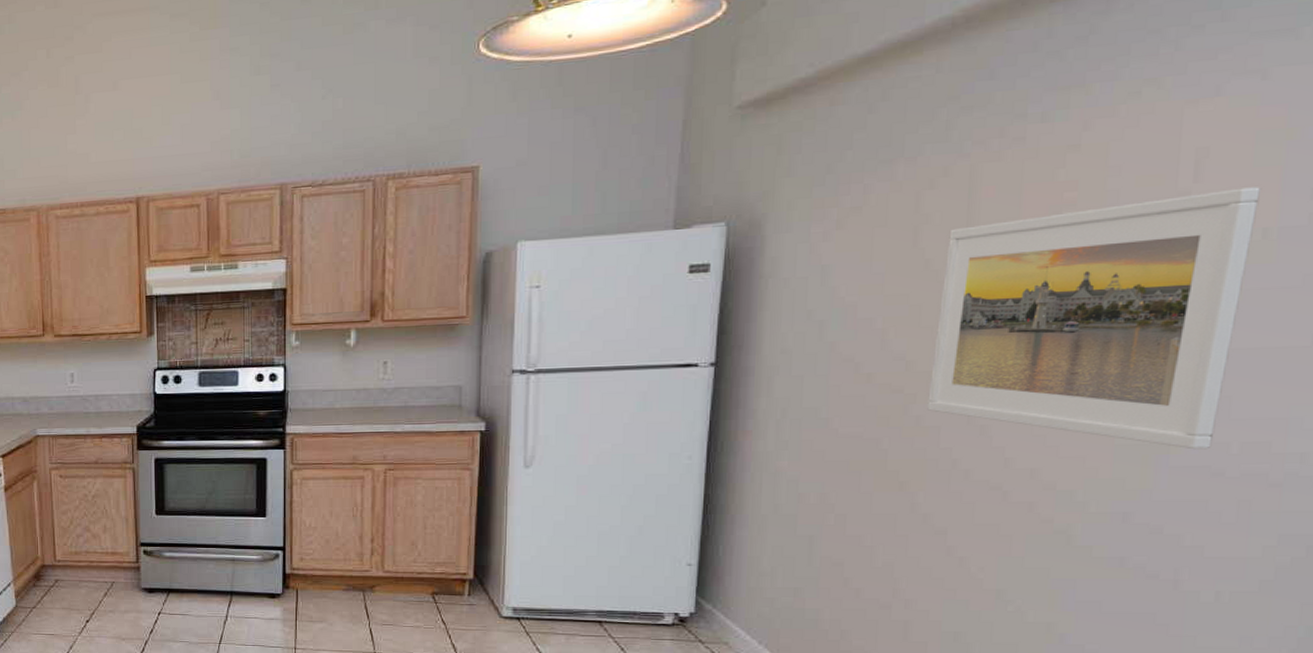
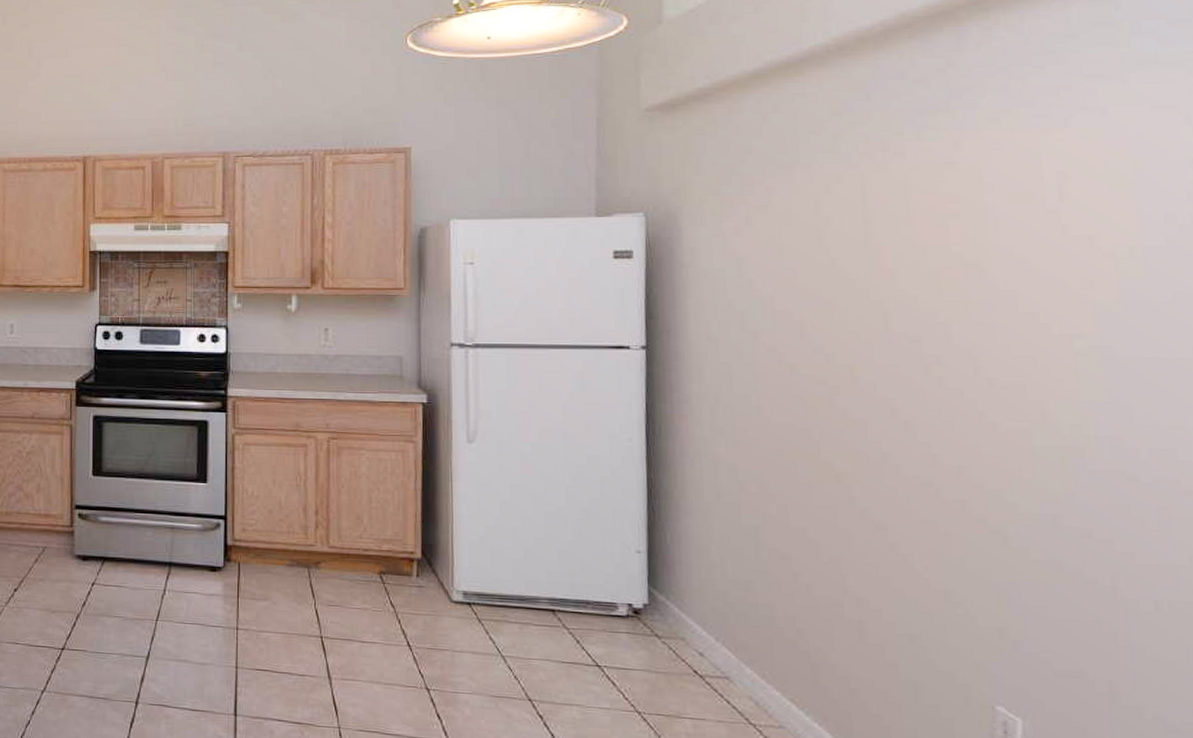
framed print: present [927,187,1262,450] -> none [849,209,1122,455]

